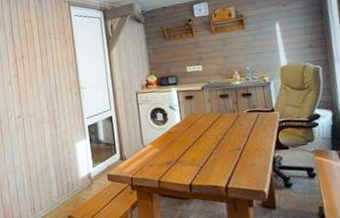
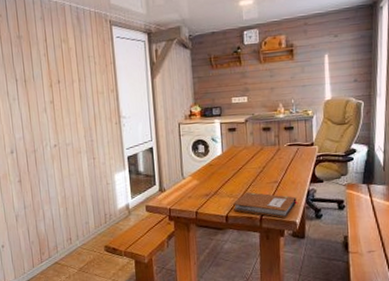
notebook: none [196,160,265,187] -> present [233,192,298,218]

